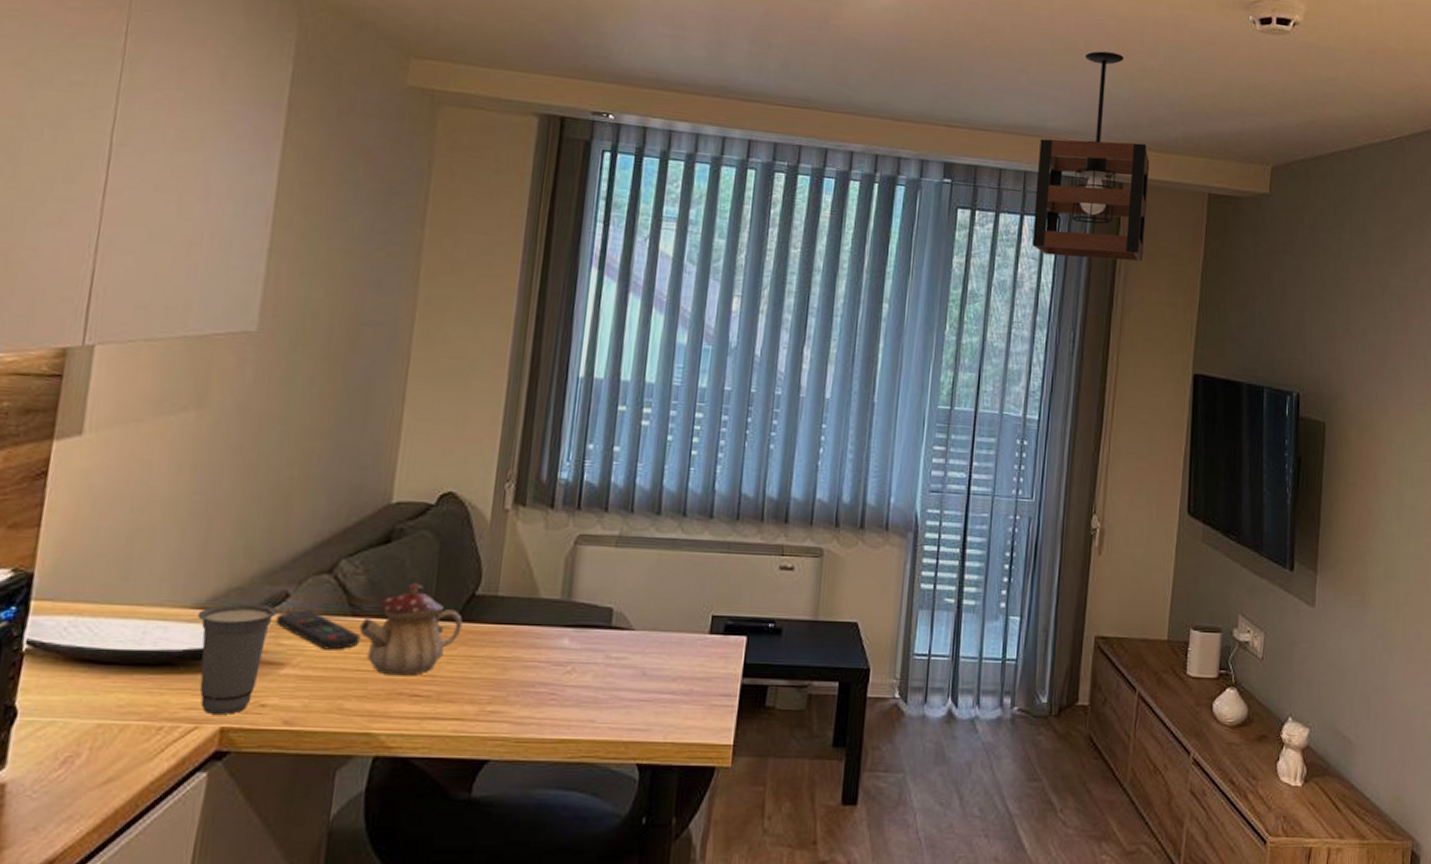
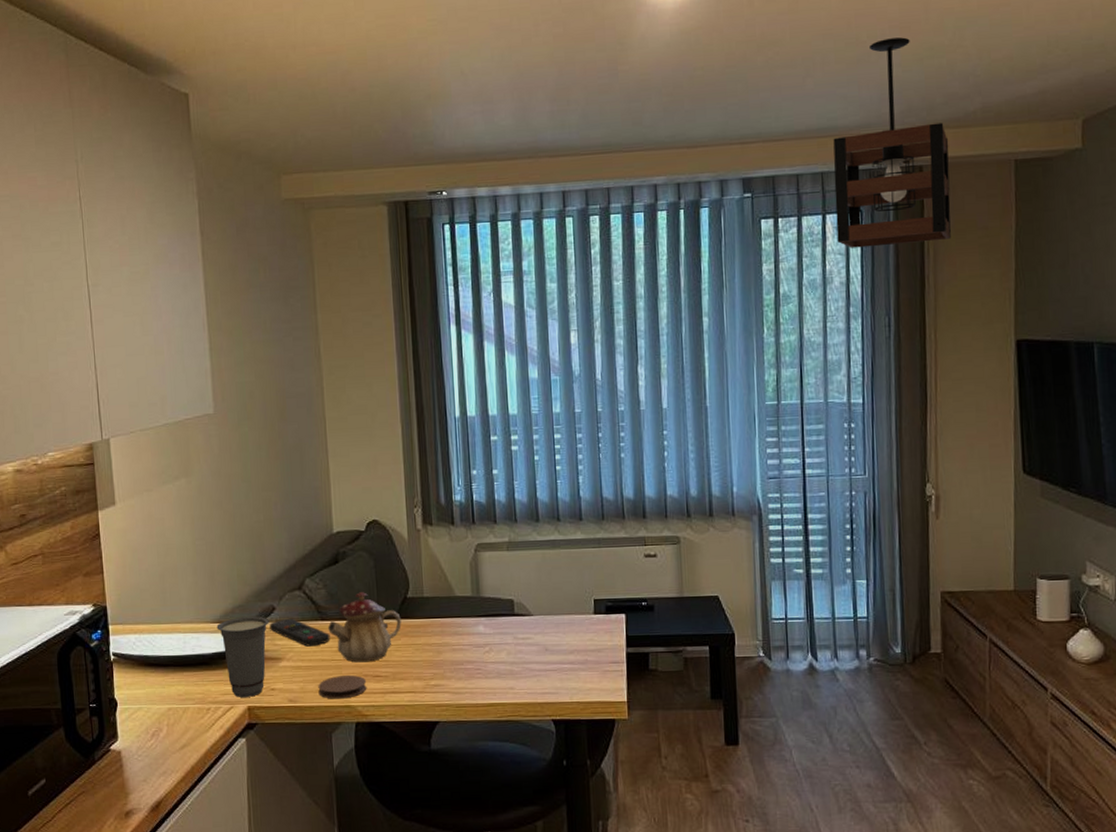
coaster: none [328,692,400,724] -> present [318,675,367,699]

